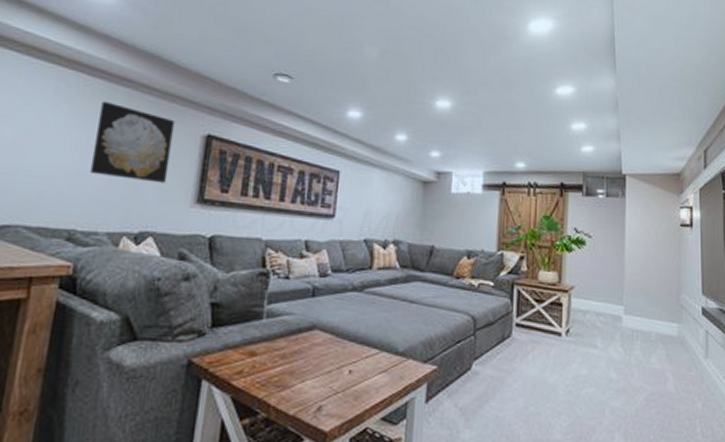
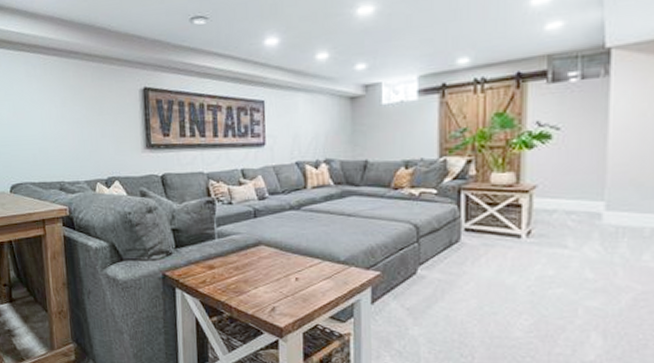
wall art: present [89,101,175,184] -> none [59,74,120,137]

